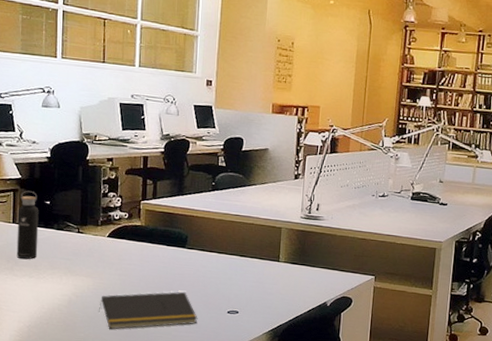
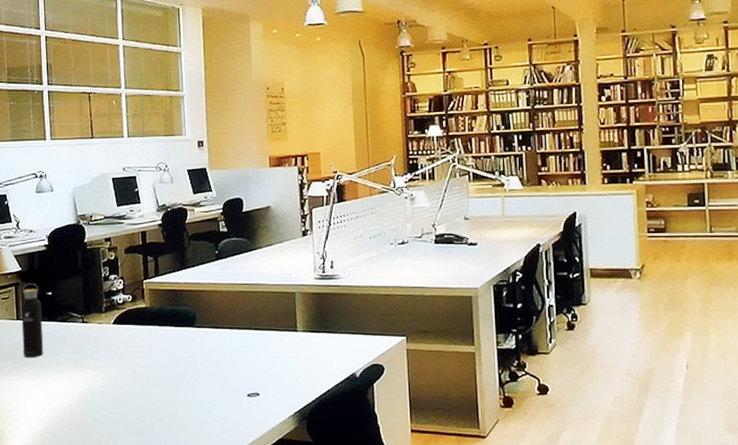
notepad: present [98,291,198,329] -> none [110,376,217,427]

